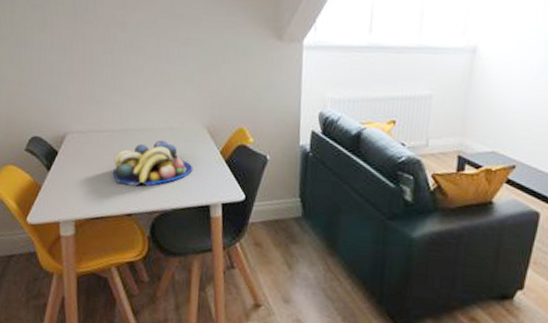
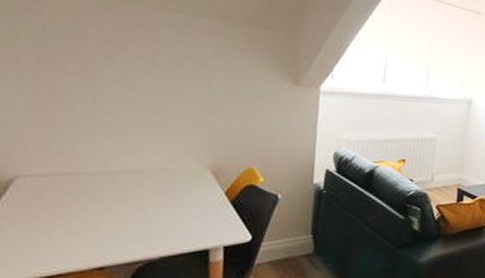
fruit bowl: present [112,140,193,186] -> none [80,182,191,235]

